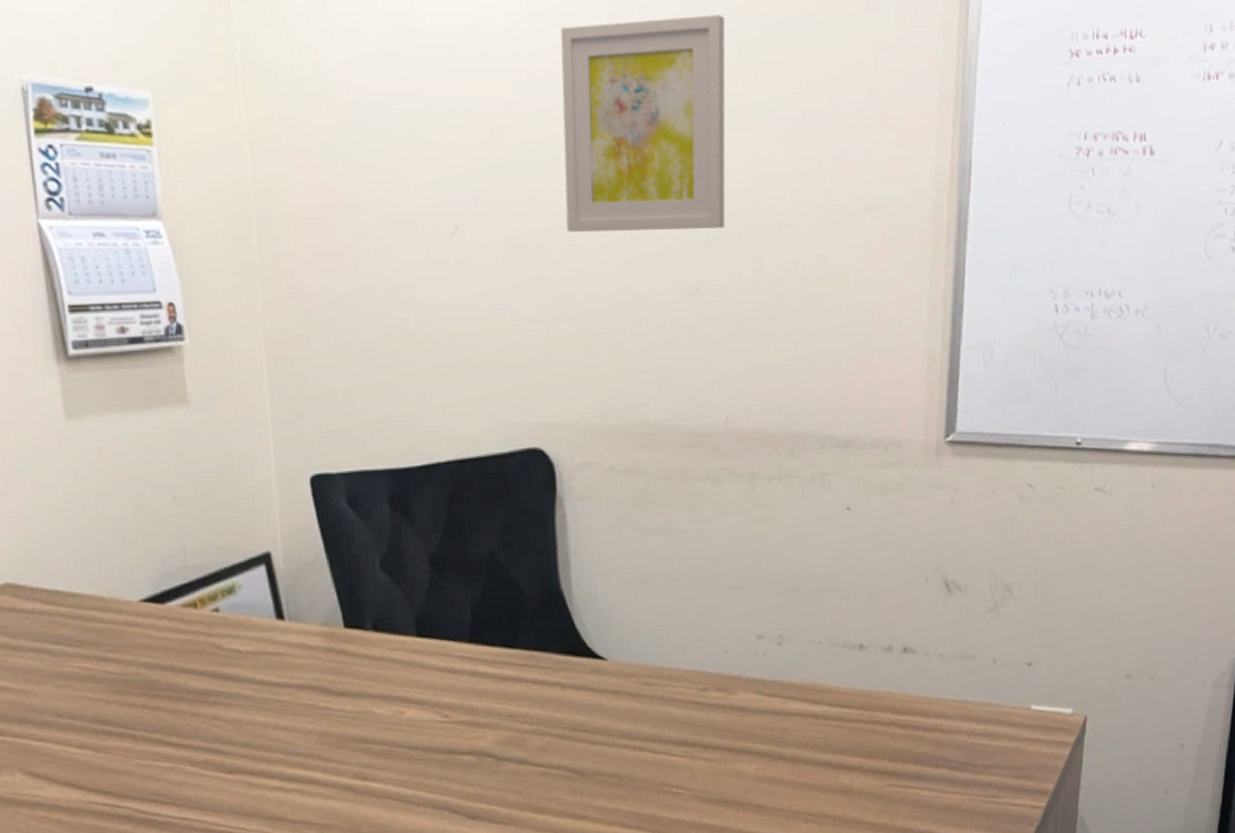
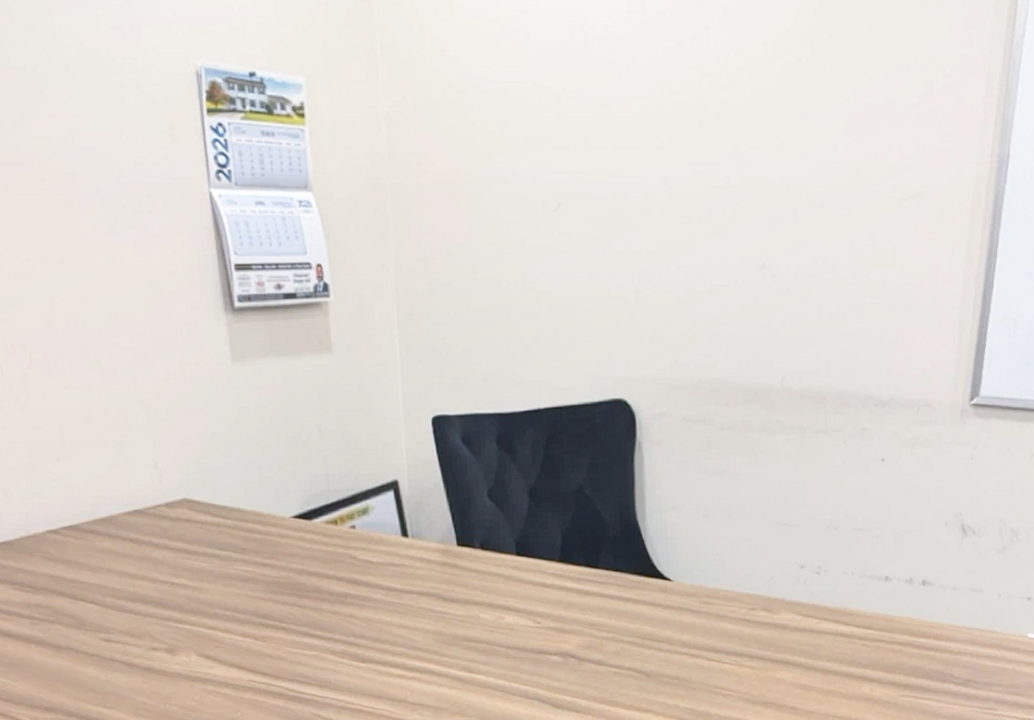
wall art: present [560,15,726,232] -> none [653,15,799,210]

